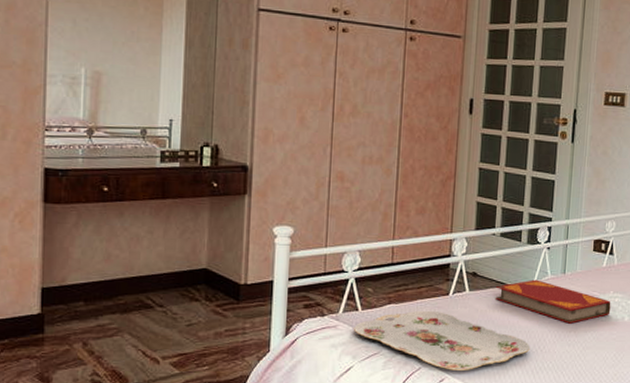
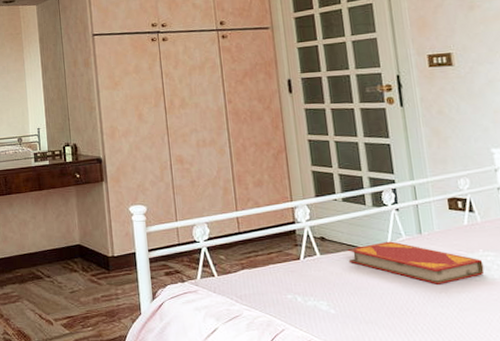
serving tray: present [353,311,531,372] -> none [212,275,398,334]

